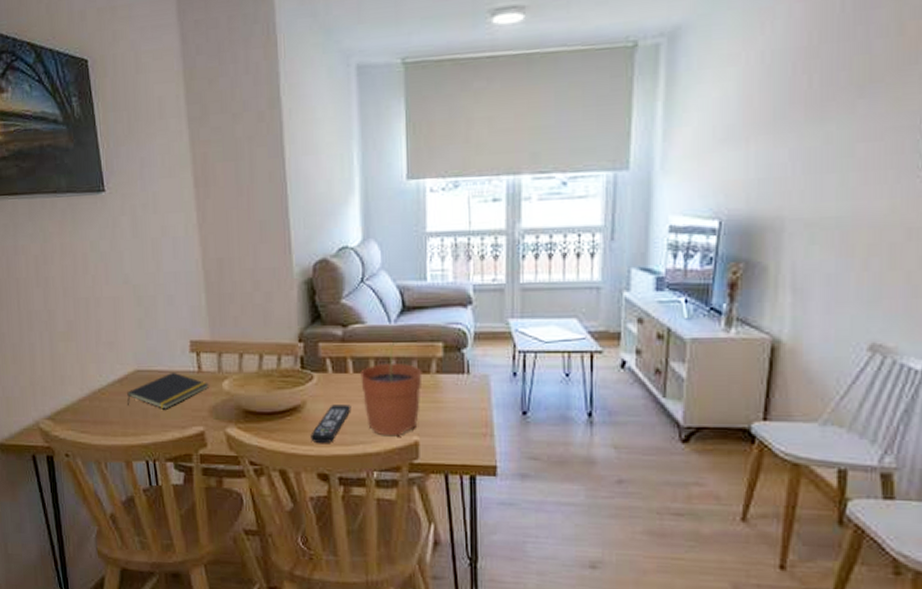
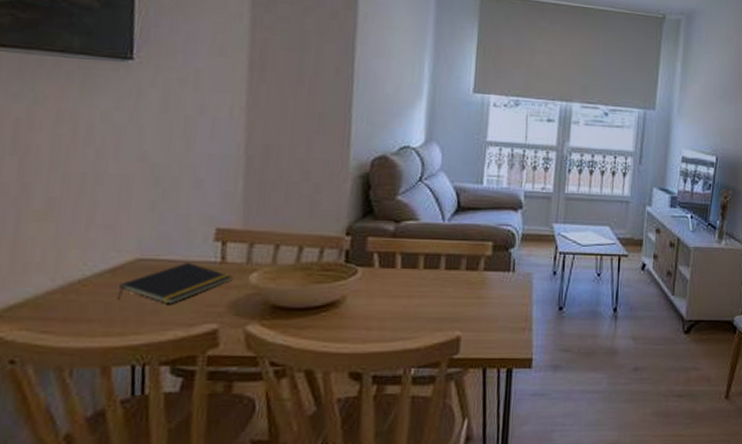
remote control: present [310,405,351,444] -> none [346,300,395,341]
plant pot: present [360,342,422,436] -> none [408,240,471,332]

